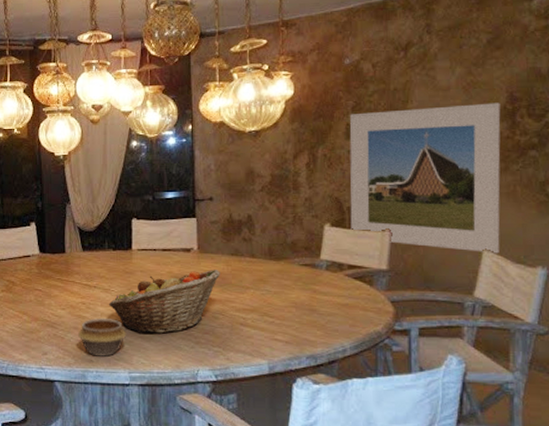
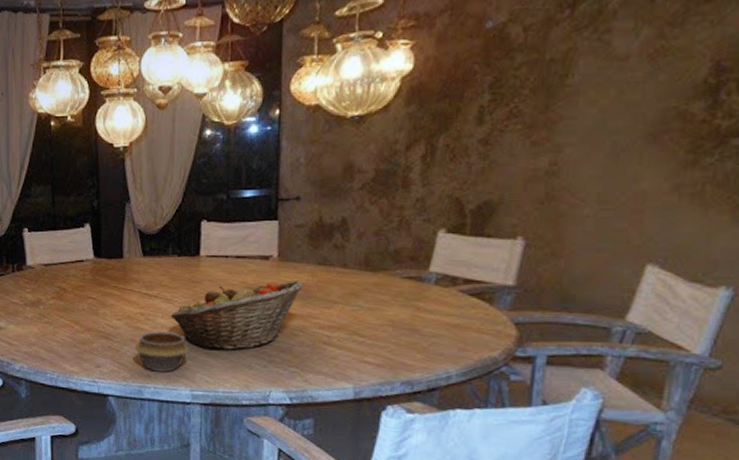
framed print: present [349,103,501,254] -> none [471,75,700,270]

